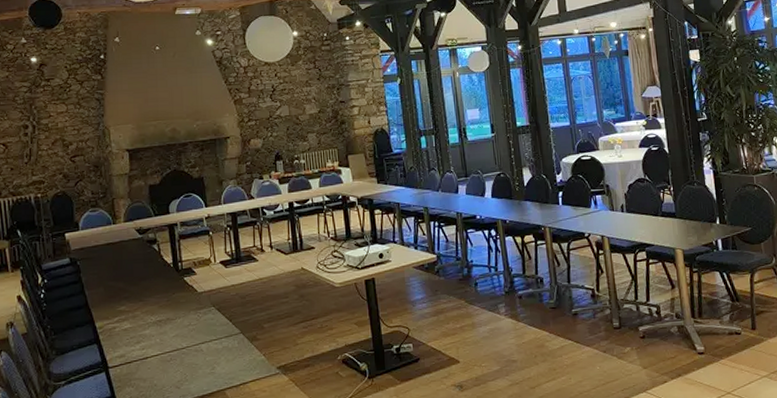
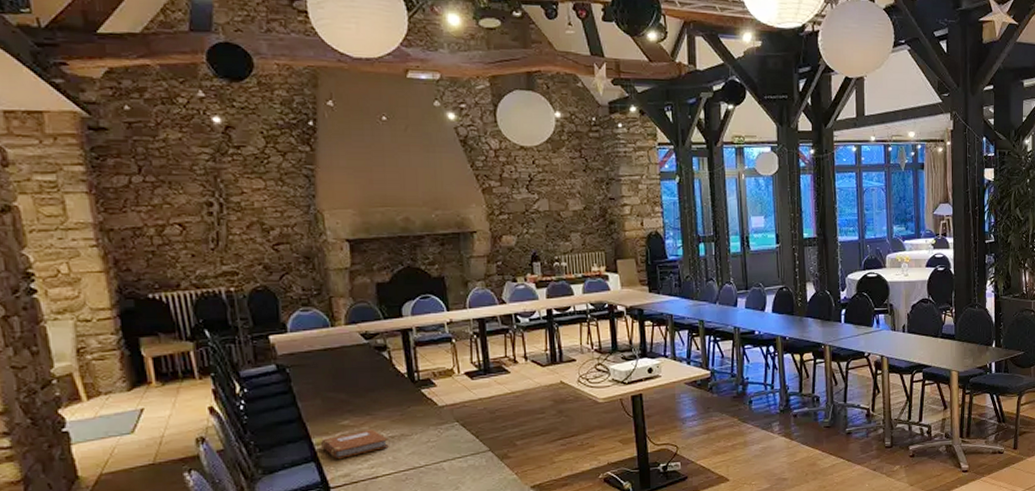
notebook: none [103,314,157,341] -> present [321,430,389,459]

